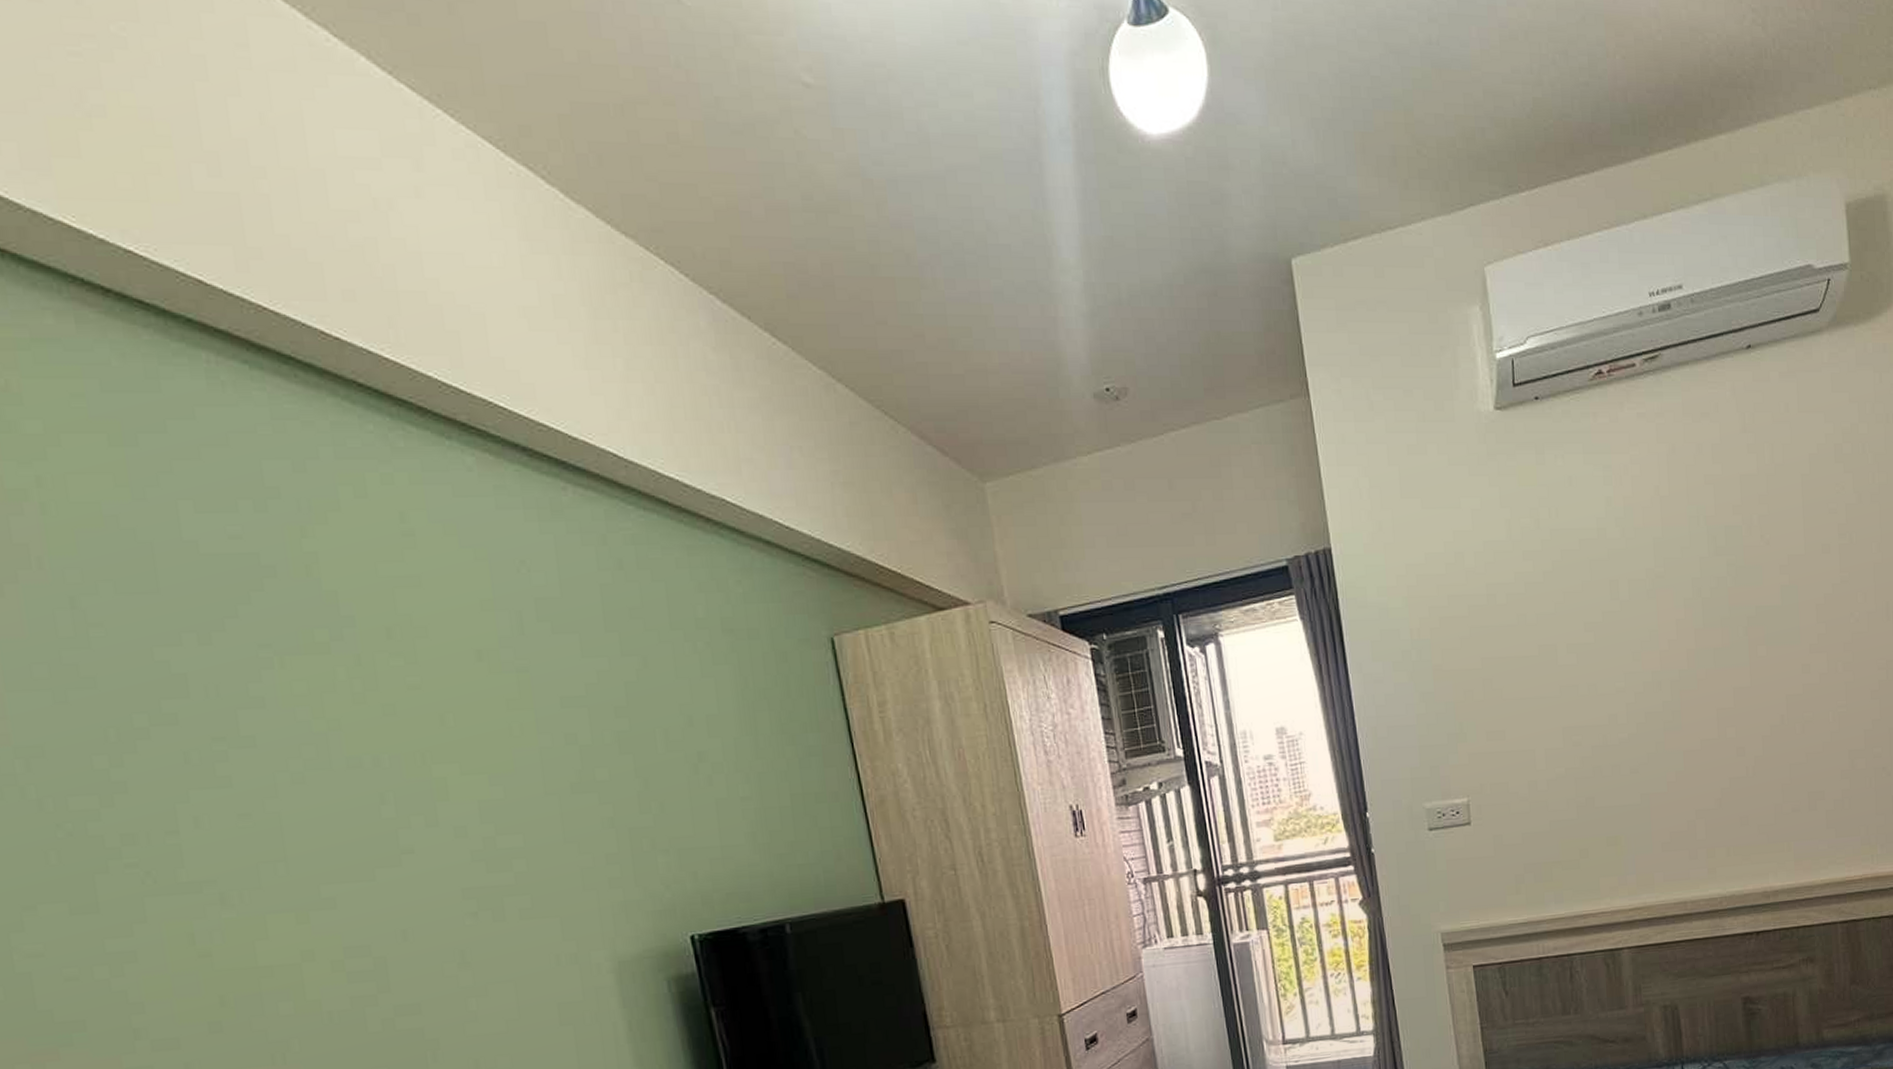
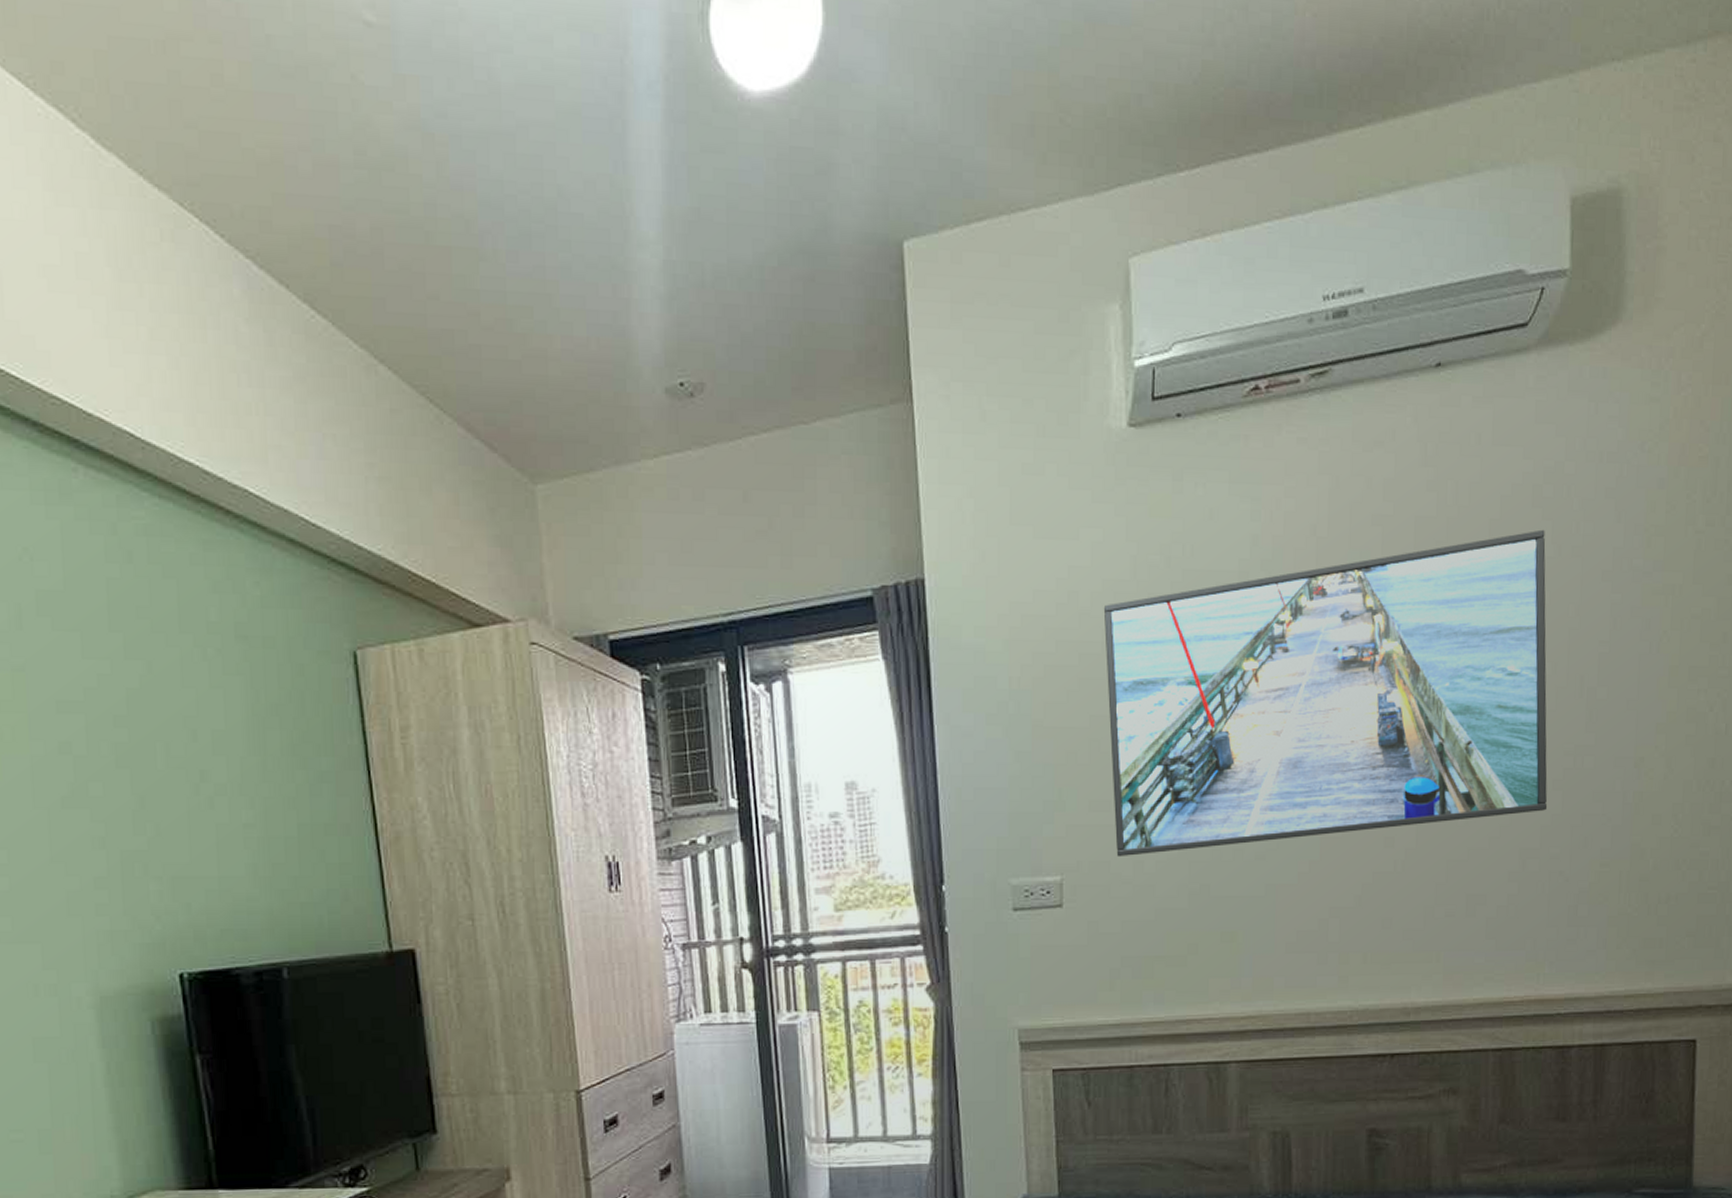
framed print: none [1486,481,1868,779] -> present [1103,529,1548,858]

